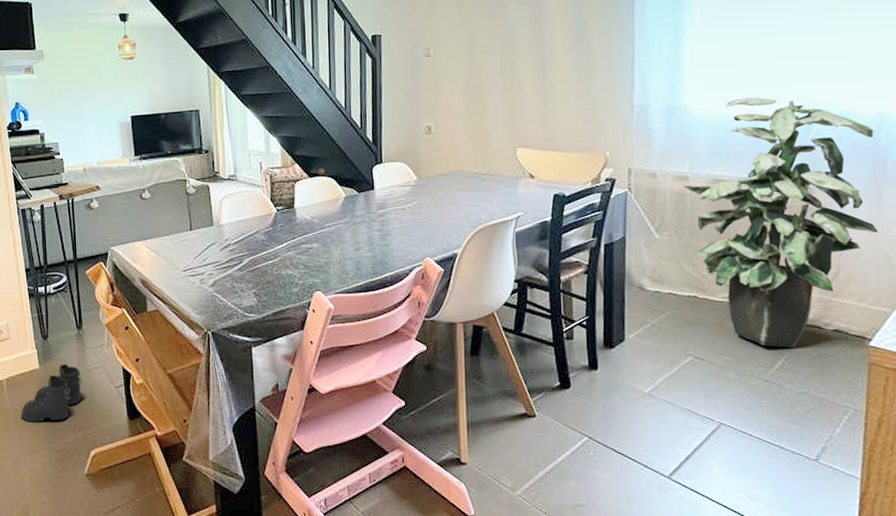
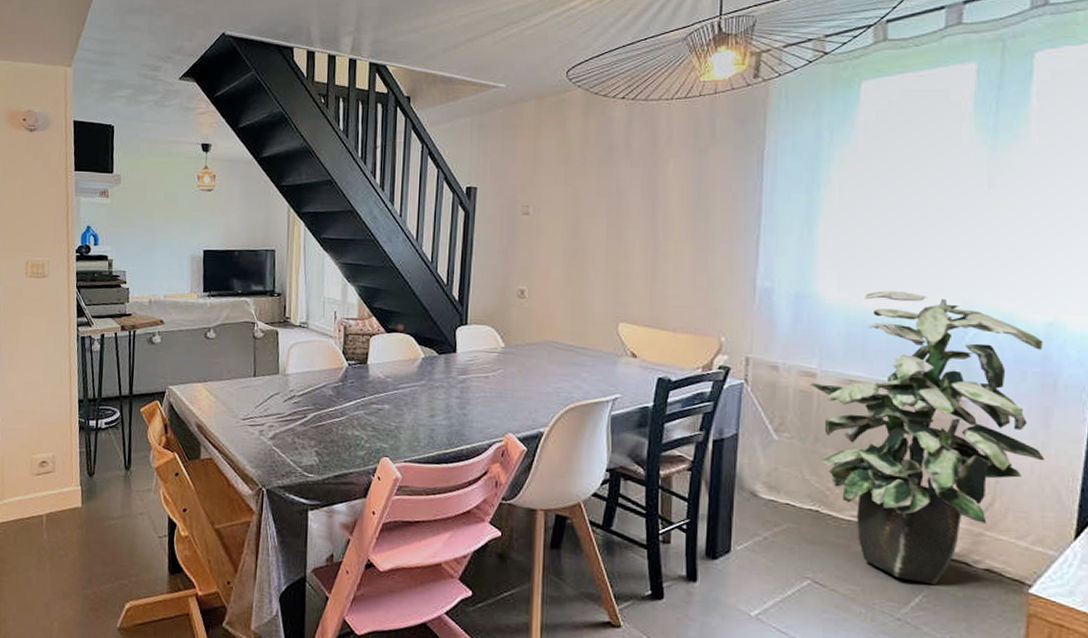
boots: present [21,364,83,422] -> none [57,505,125,566]

